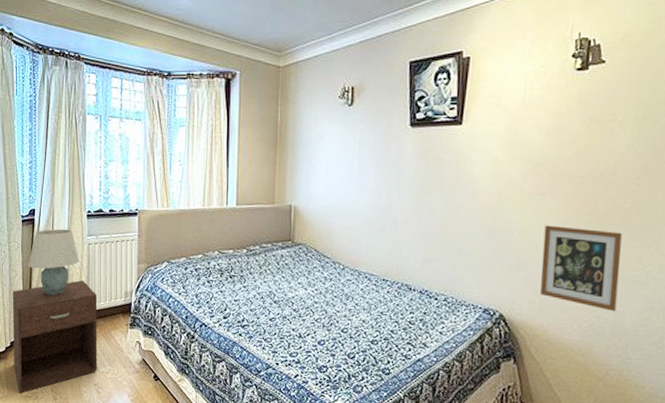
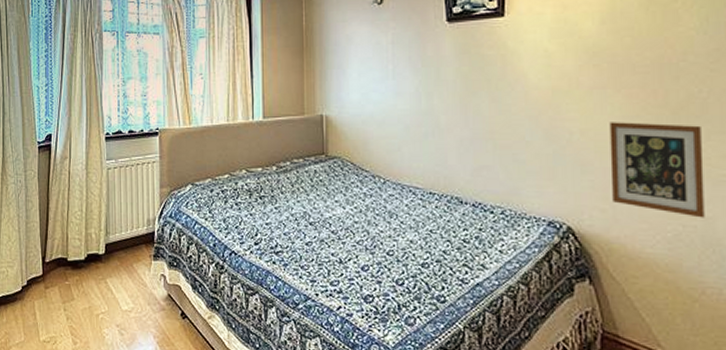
nightstand: present [12,280,98,394] -> none [28,208,120,339]
table lamp: present [28,229,79,296] -> none [45,154,98,228]

